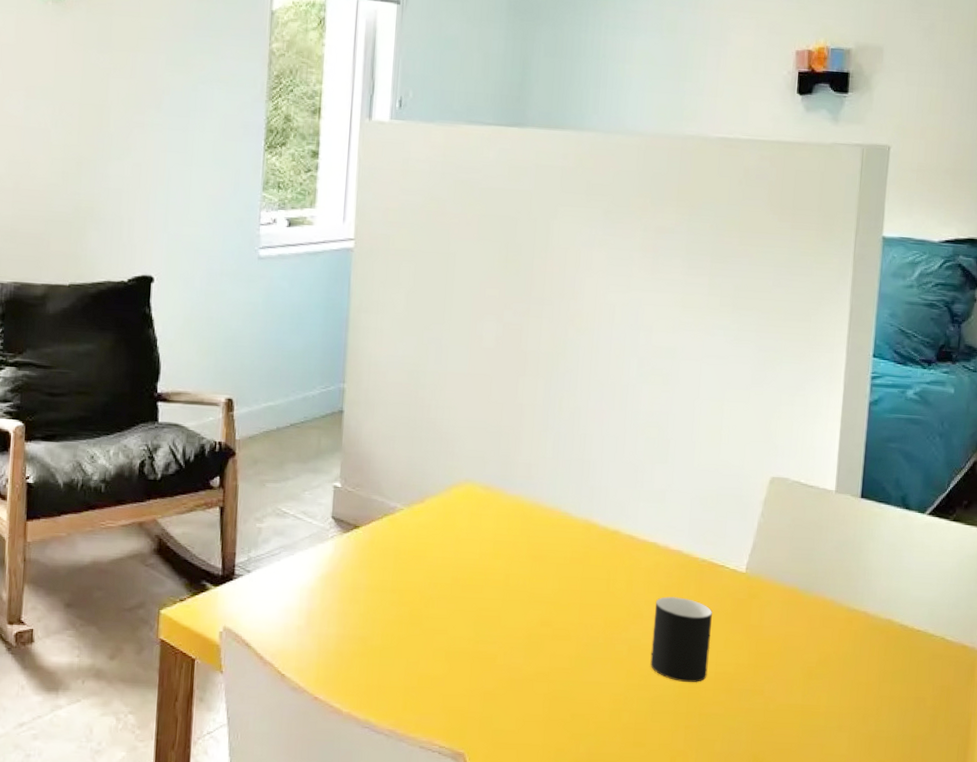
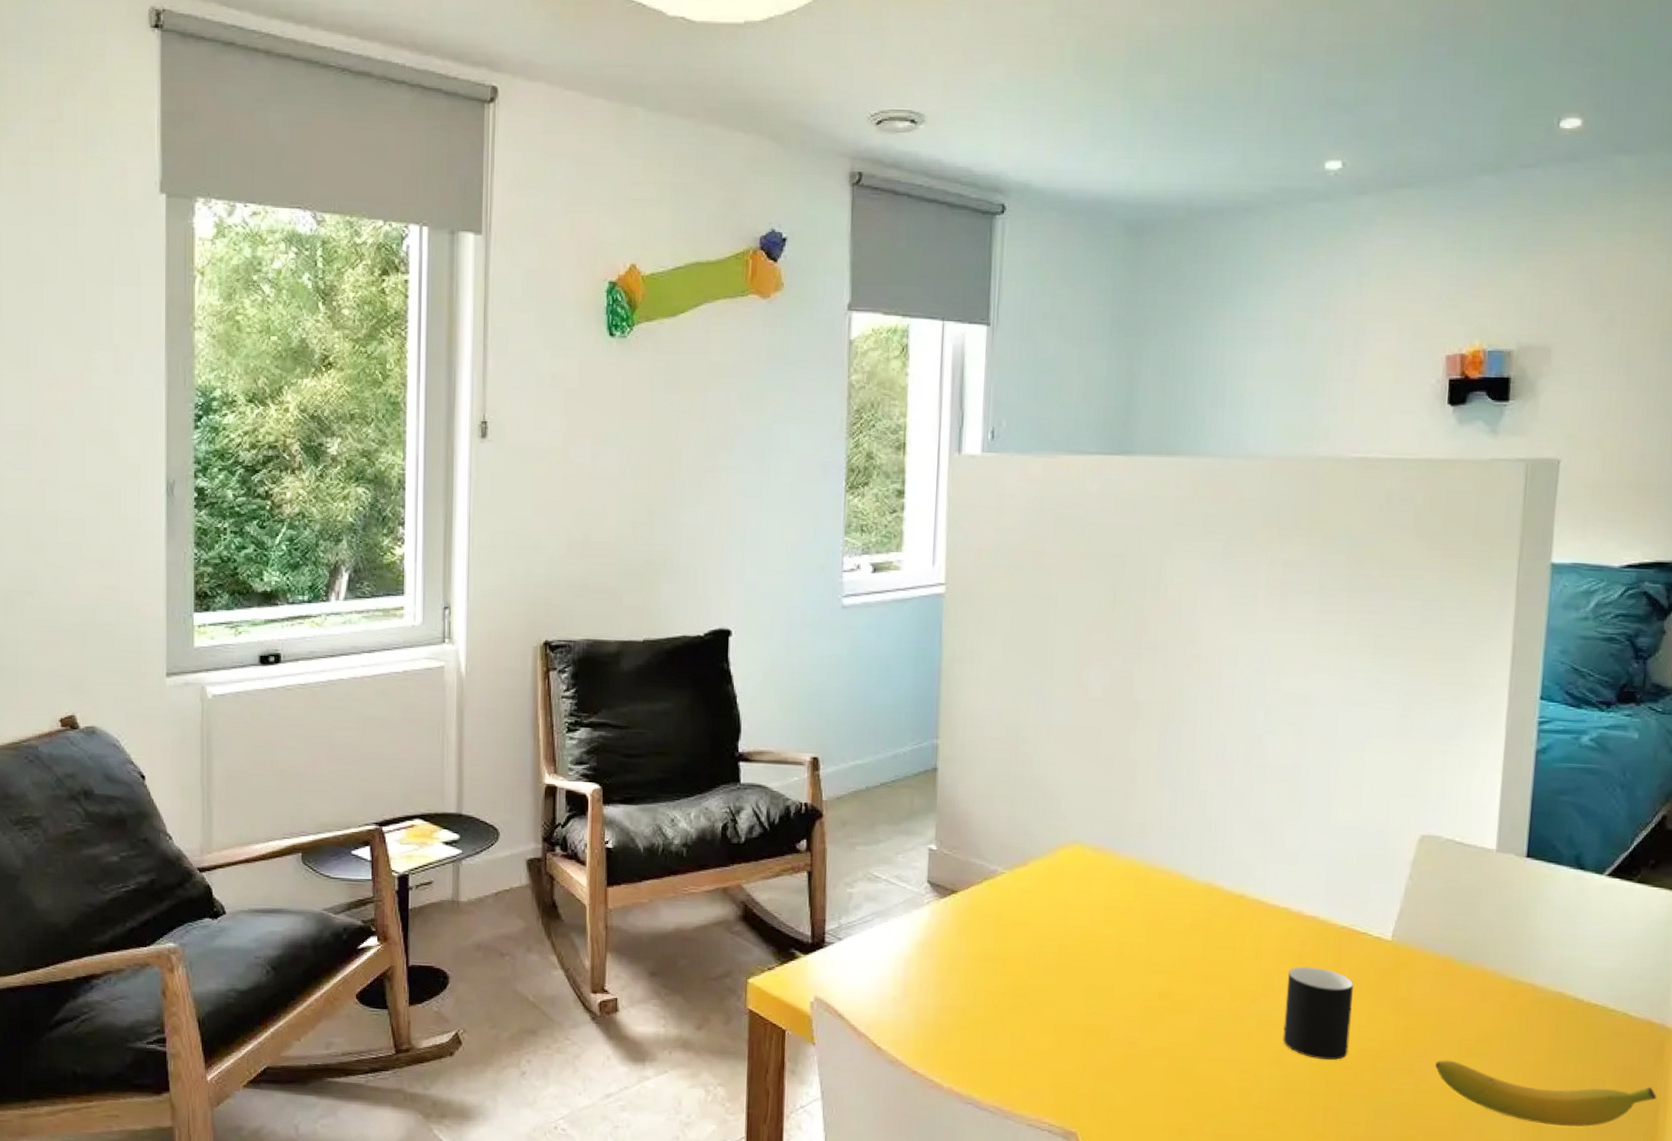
banana: none [782,681,969,741] -> present [1435,1060,1657,1127]

